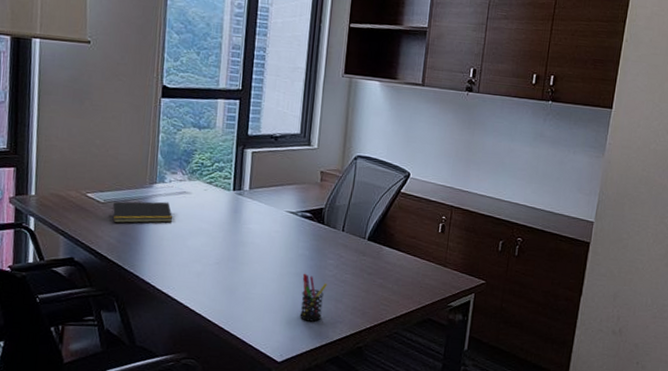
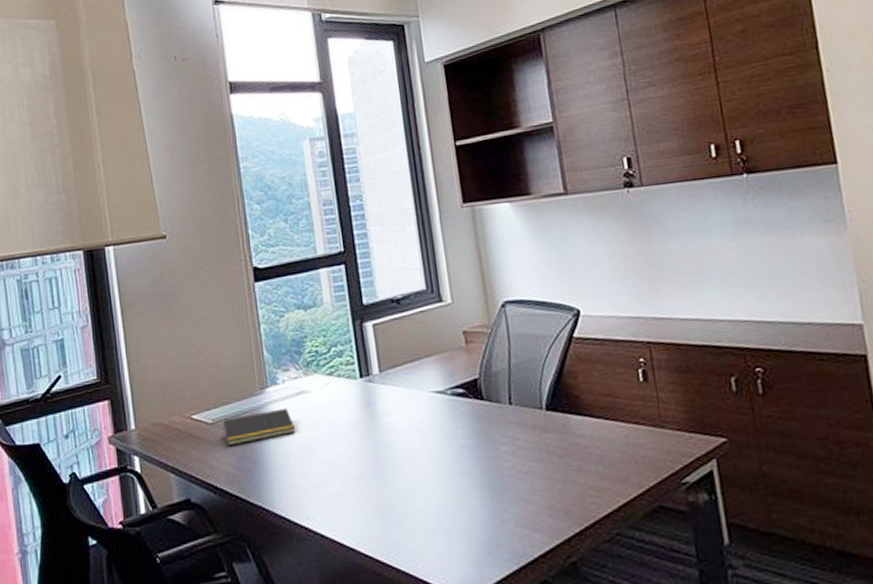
pen holder: present [299,273,327,322] -> none [471,470,510,537]

